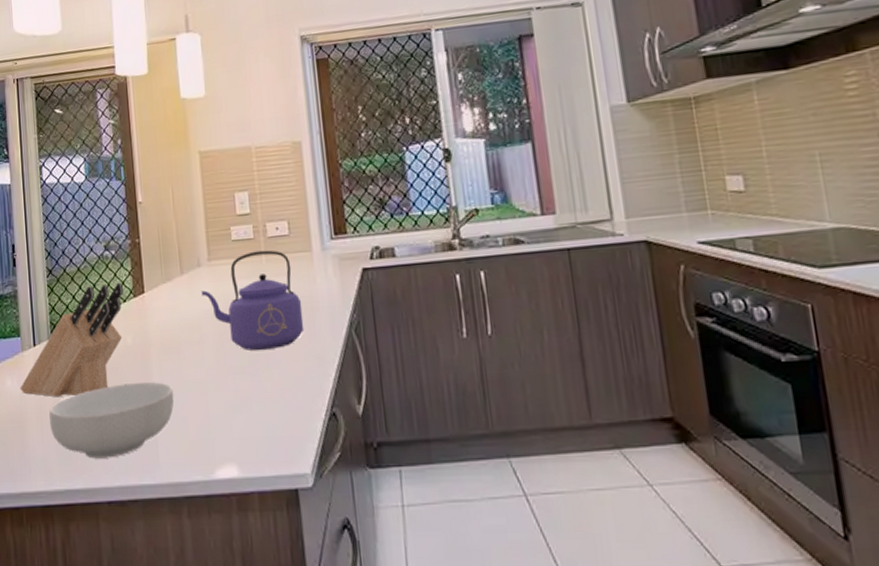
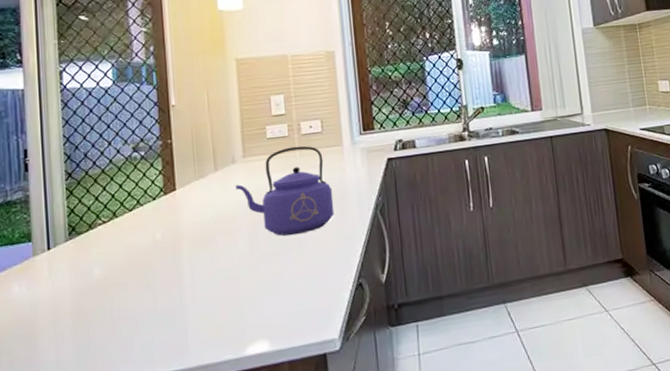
knife block: present [20,282,124,398] -> none [30,181,154,299]
cereal bowl: present [49,382,175,459] -> none [65,272,206,354]

